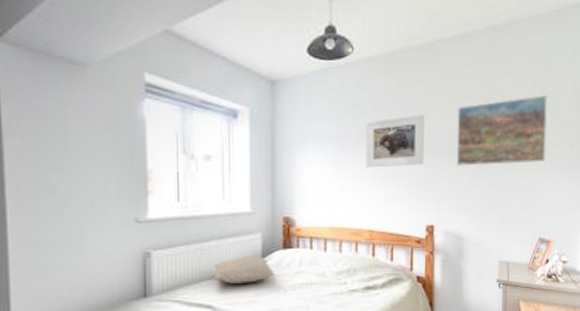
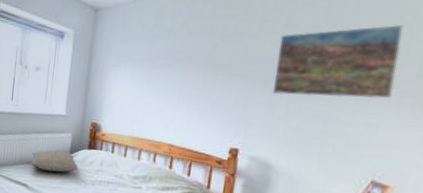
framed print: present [365,114,425,168] -> none [172,40,242,90]

